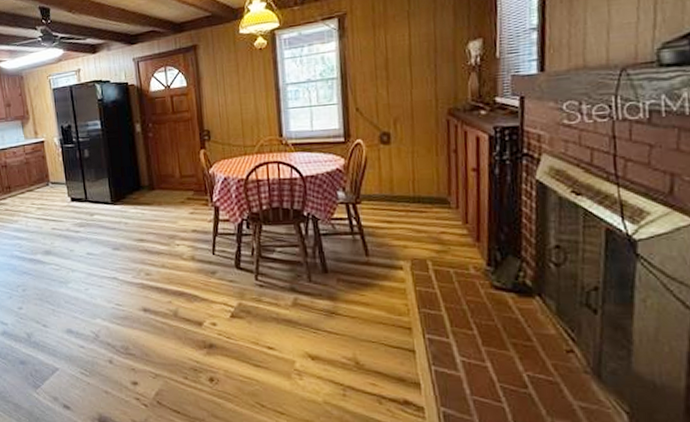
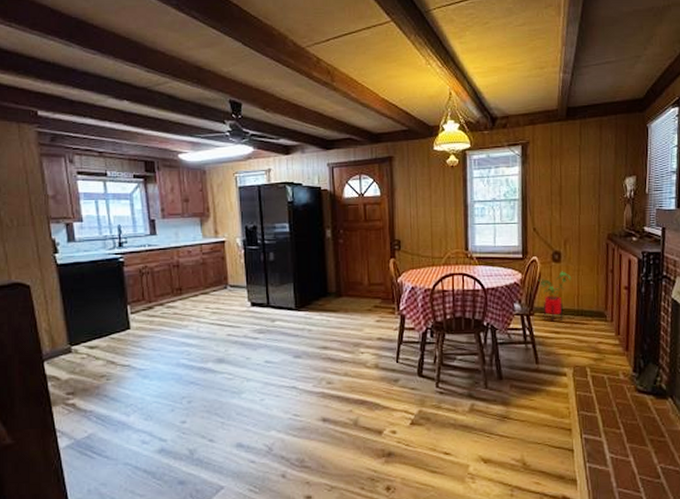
house plant: none [364,153,405,210] -> present [538,271,572,322]

